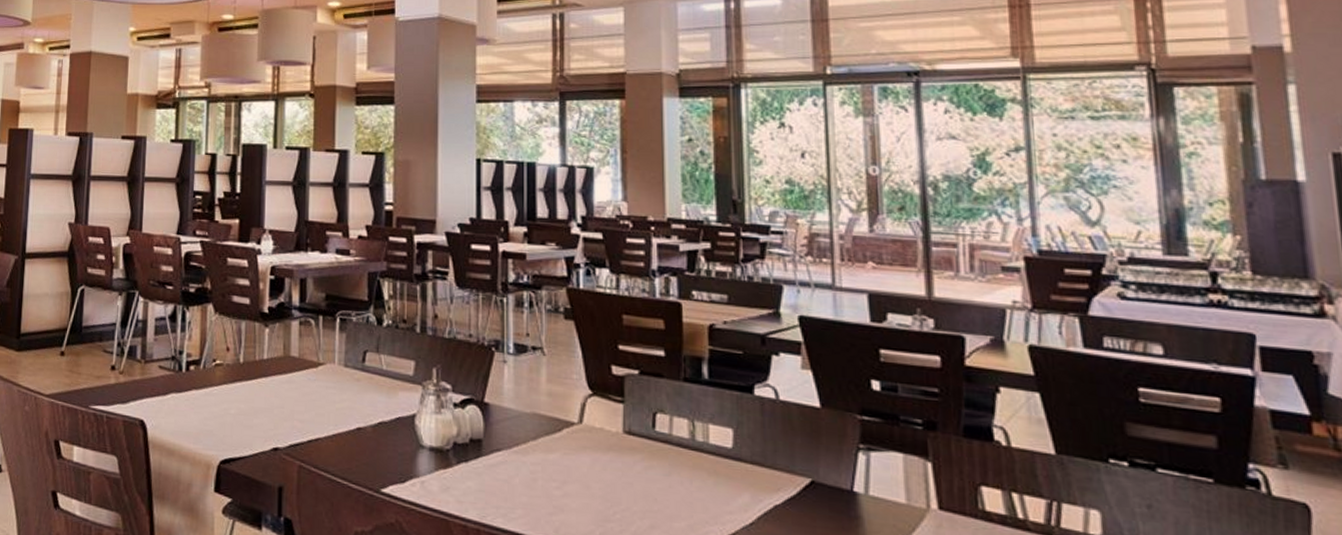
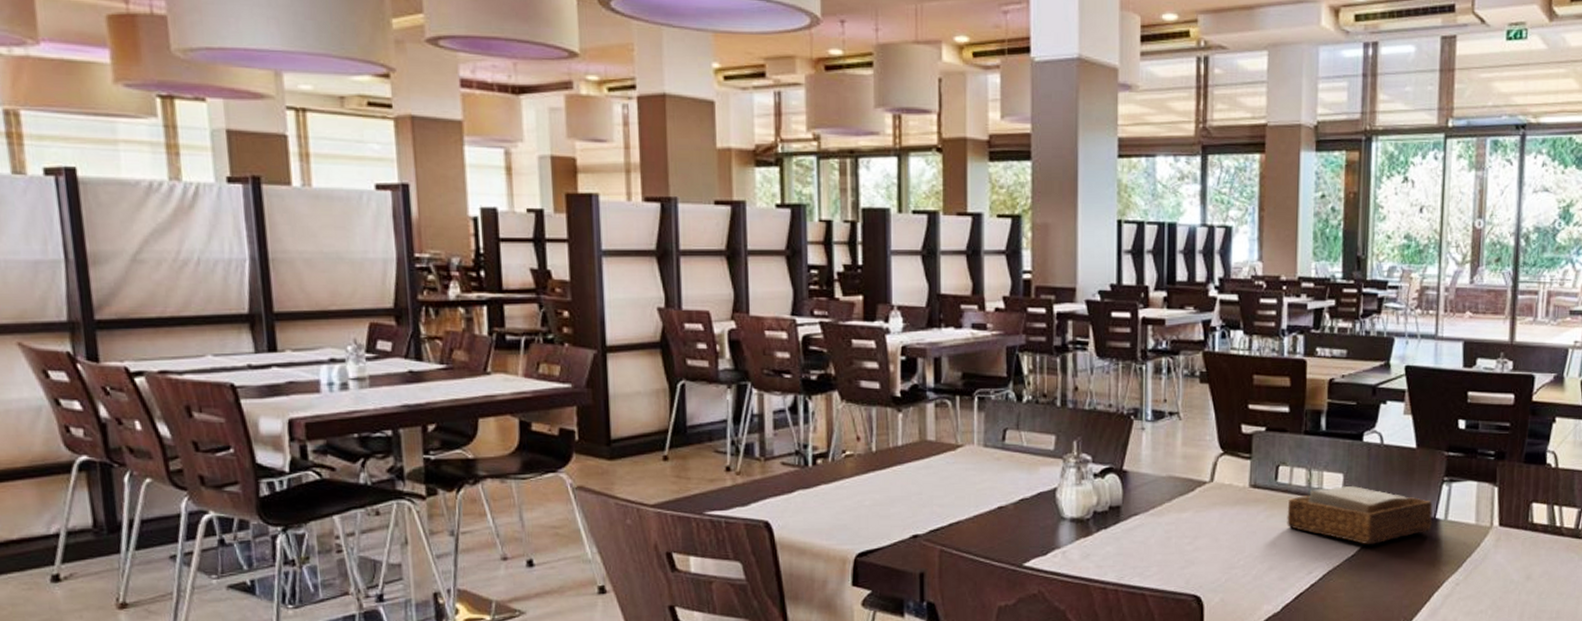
napkin holder: none [668,442,849,515] -> present [1287,485,1433,545]

